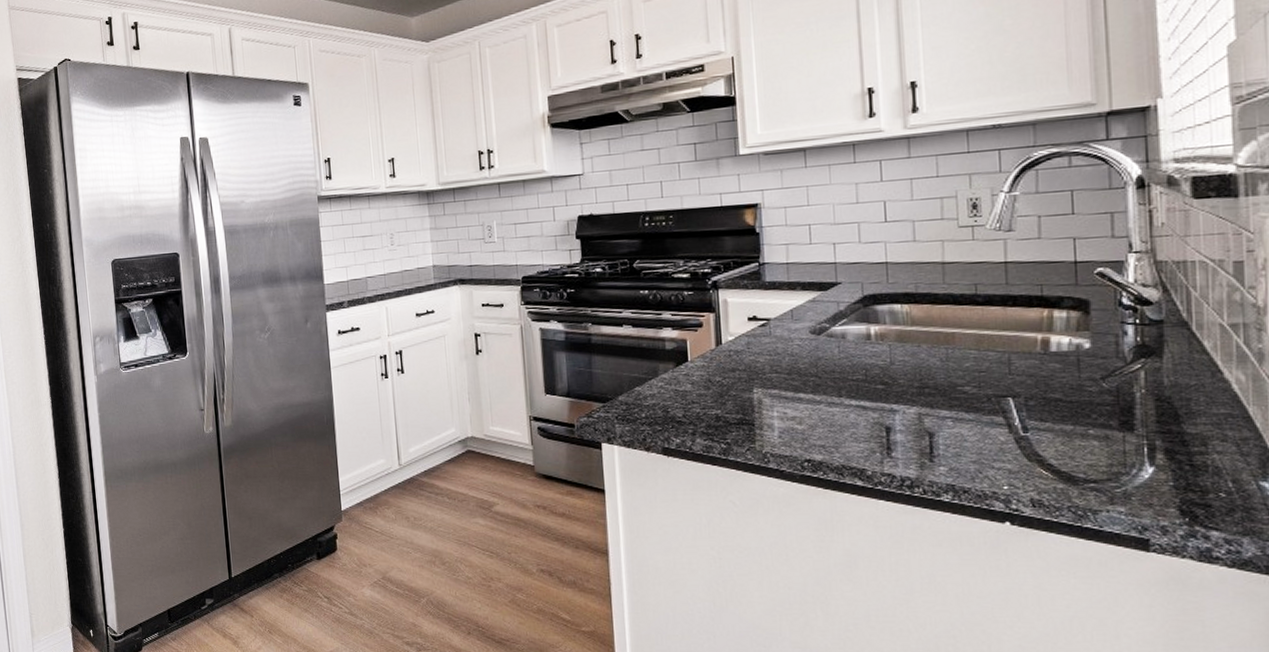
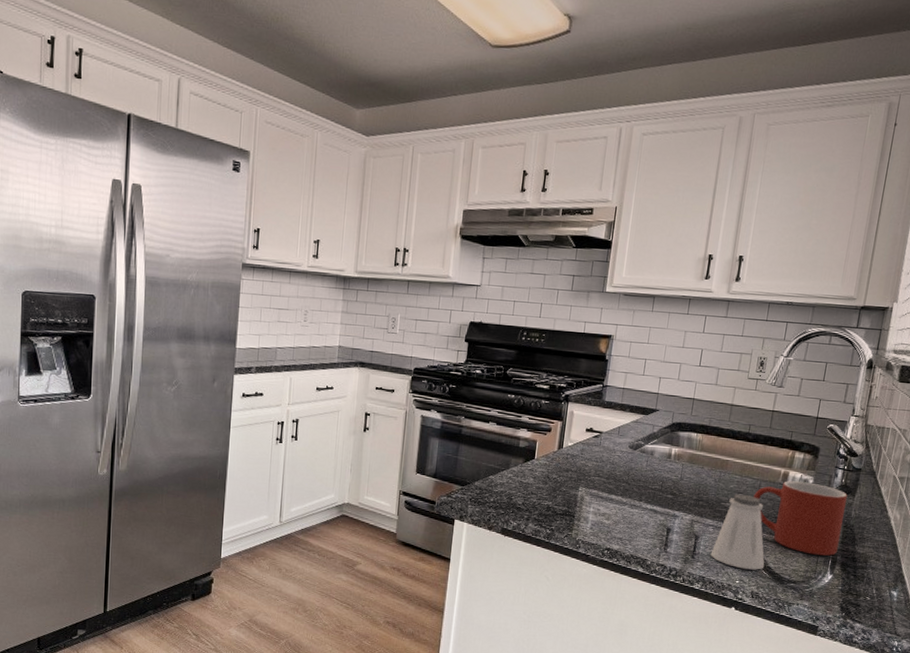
saltshaker: none [956,373,1043,470] -> present [710,493,765,570]
mug: none [1003,347,1154,442] -> present [753,481,847,556]

